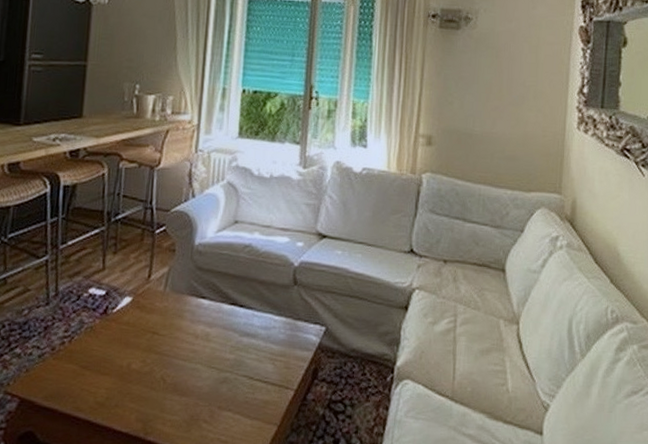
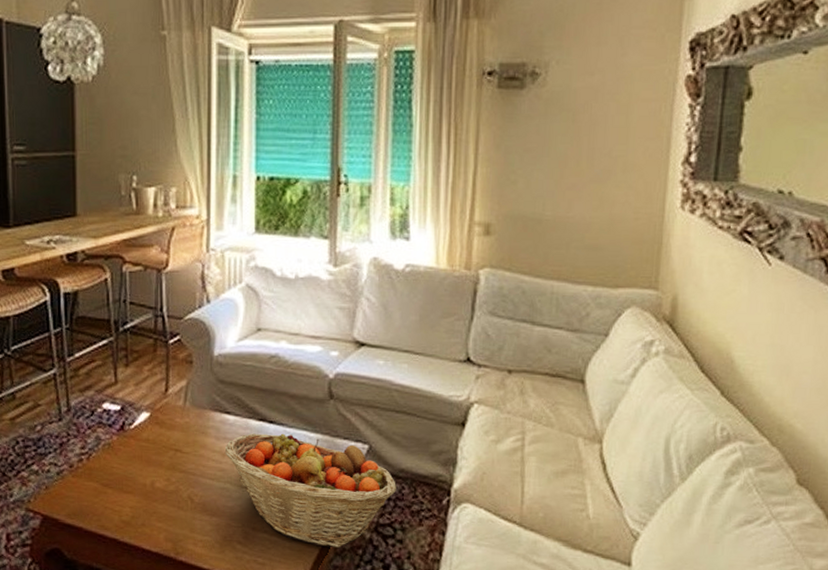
fruit basket: none [198,316,348,424] -> present [224,433,396,548]

